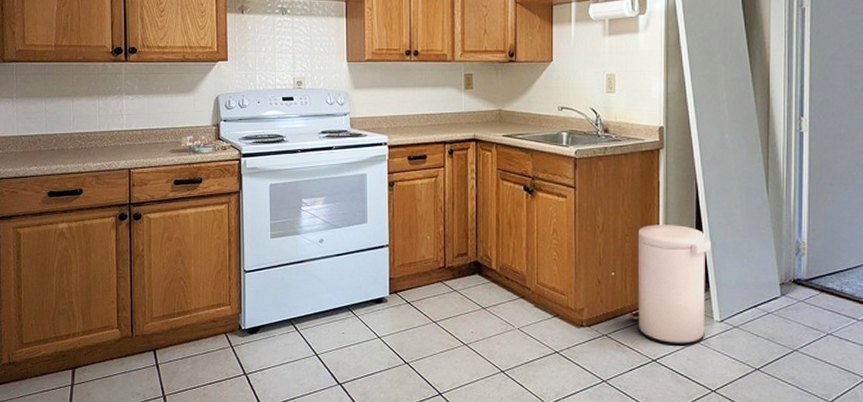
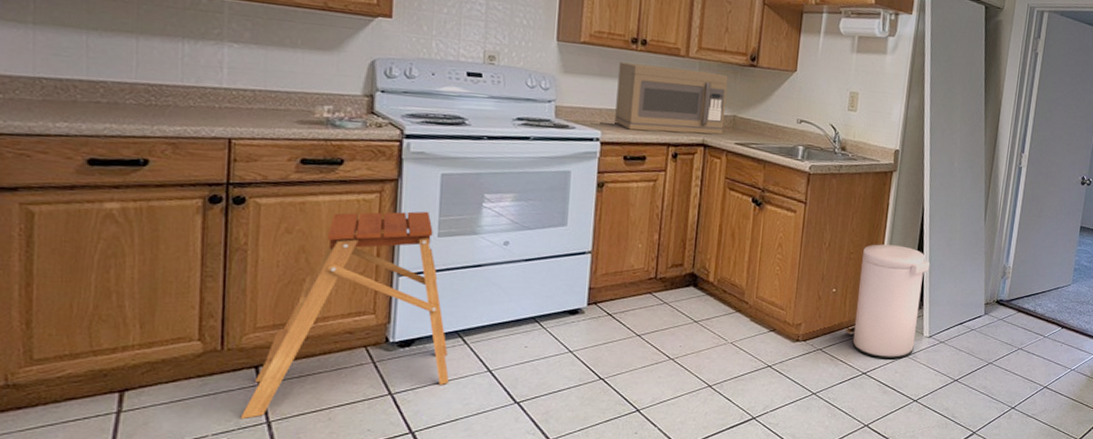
step ladder: none [146,216,286,393] -> present [240,211,449,419]
microwave: none [398,72,491,132] -> present [615,62,729,135]

